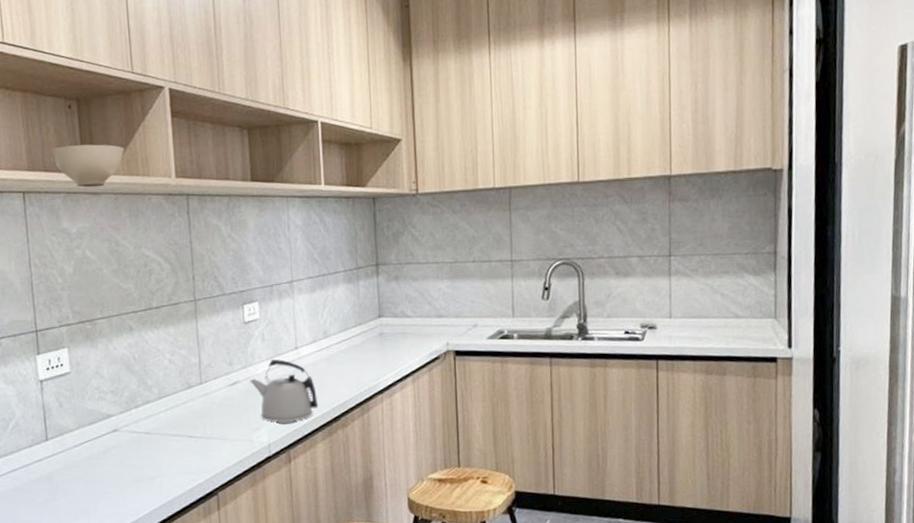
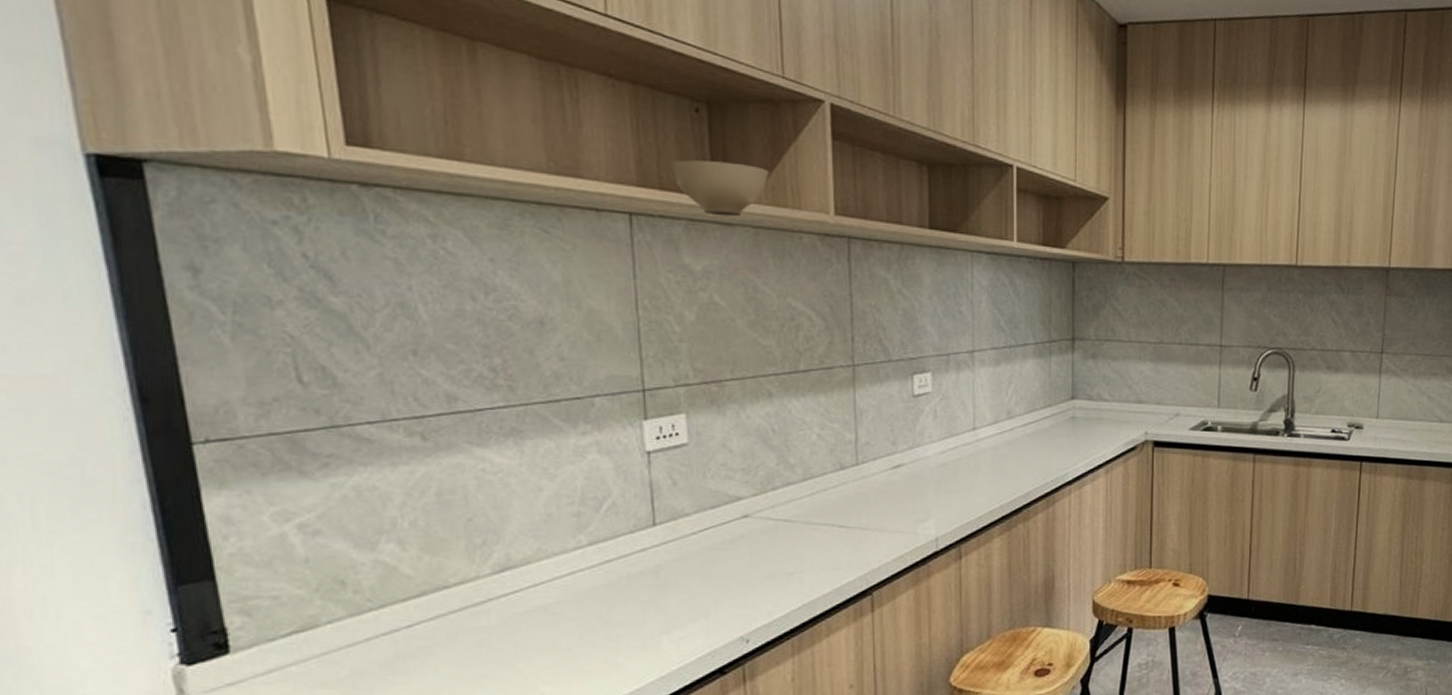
kettle: present [250,359,319,424] -> none [917,440,997,516]

